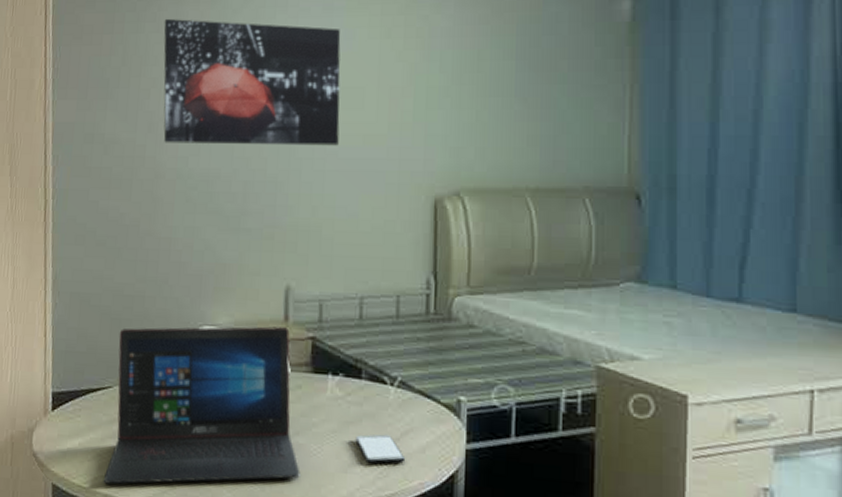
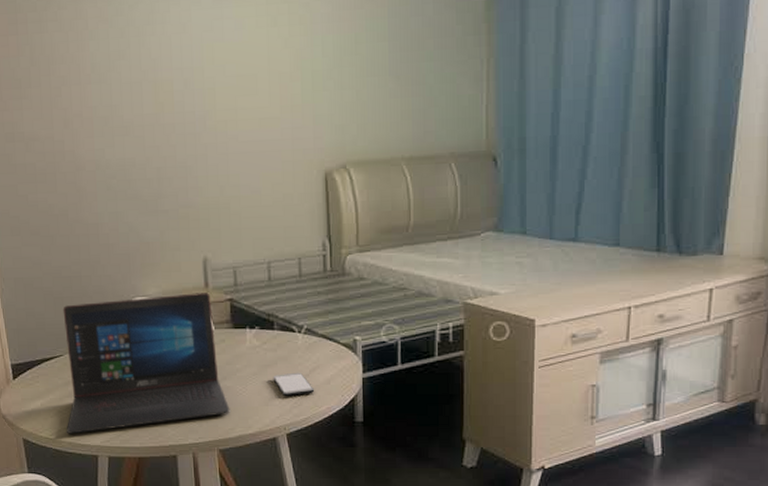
wall art: present [163,18,341,146] -> none [65,16,238,138]

